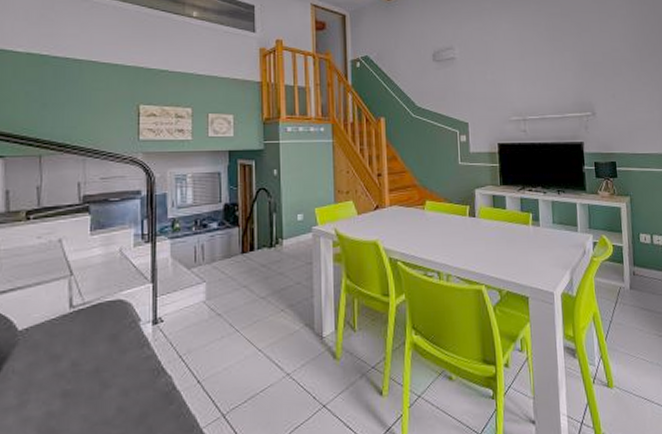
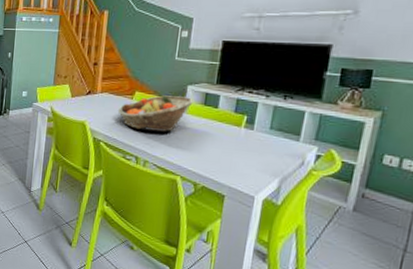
fruit basket: none [411,201,484,242] -> present [118,95,195,132]

